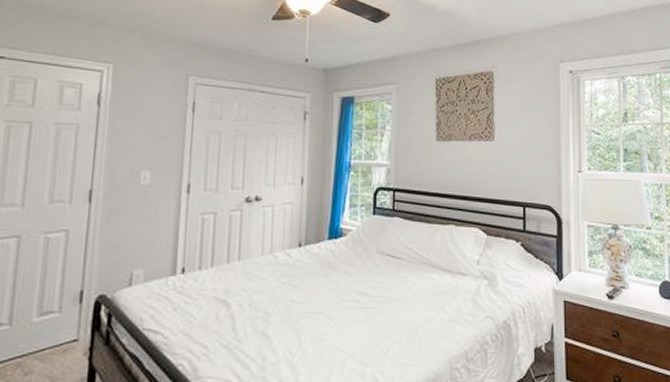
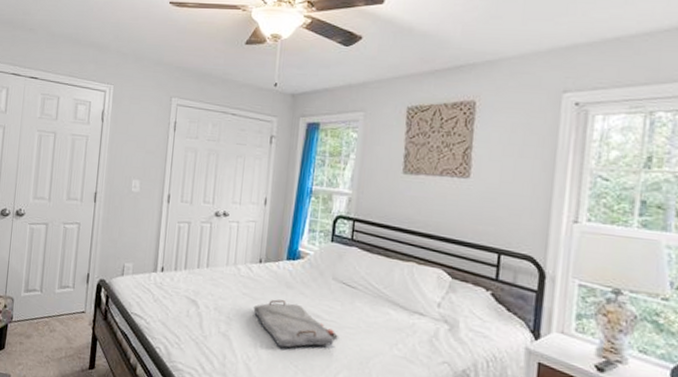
serving tray: none [294,283,387,334] -> present [253,299,339,348]

